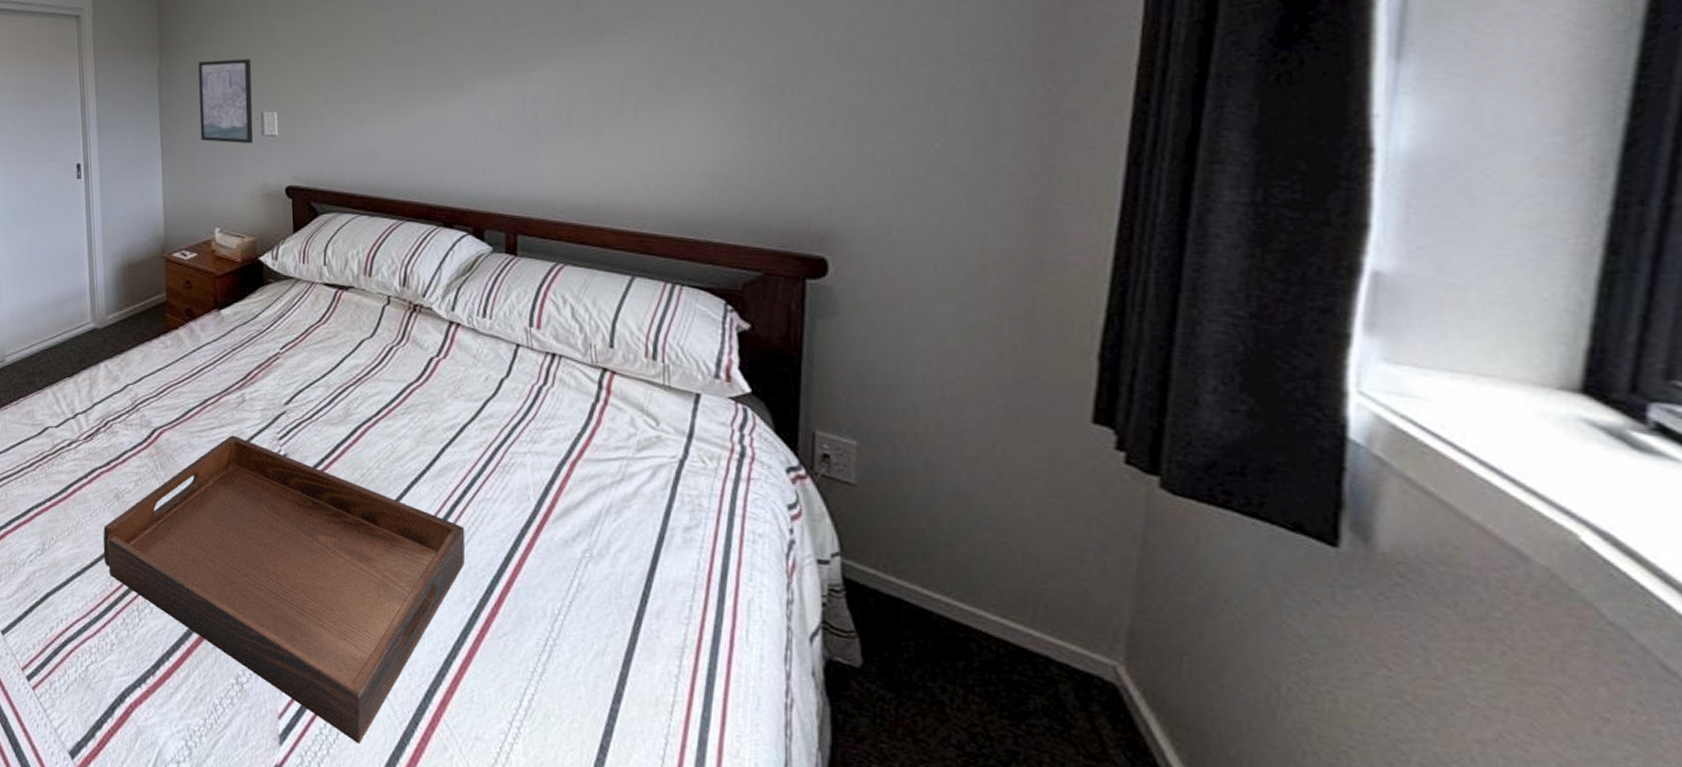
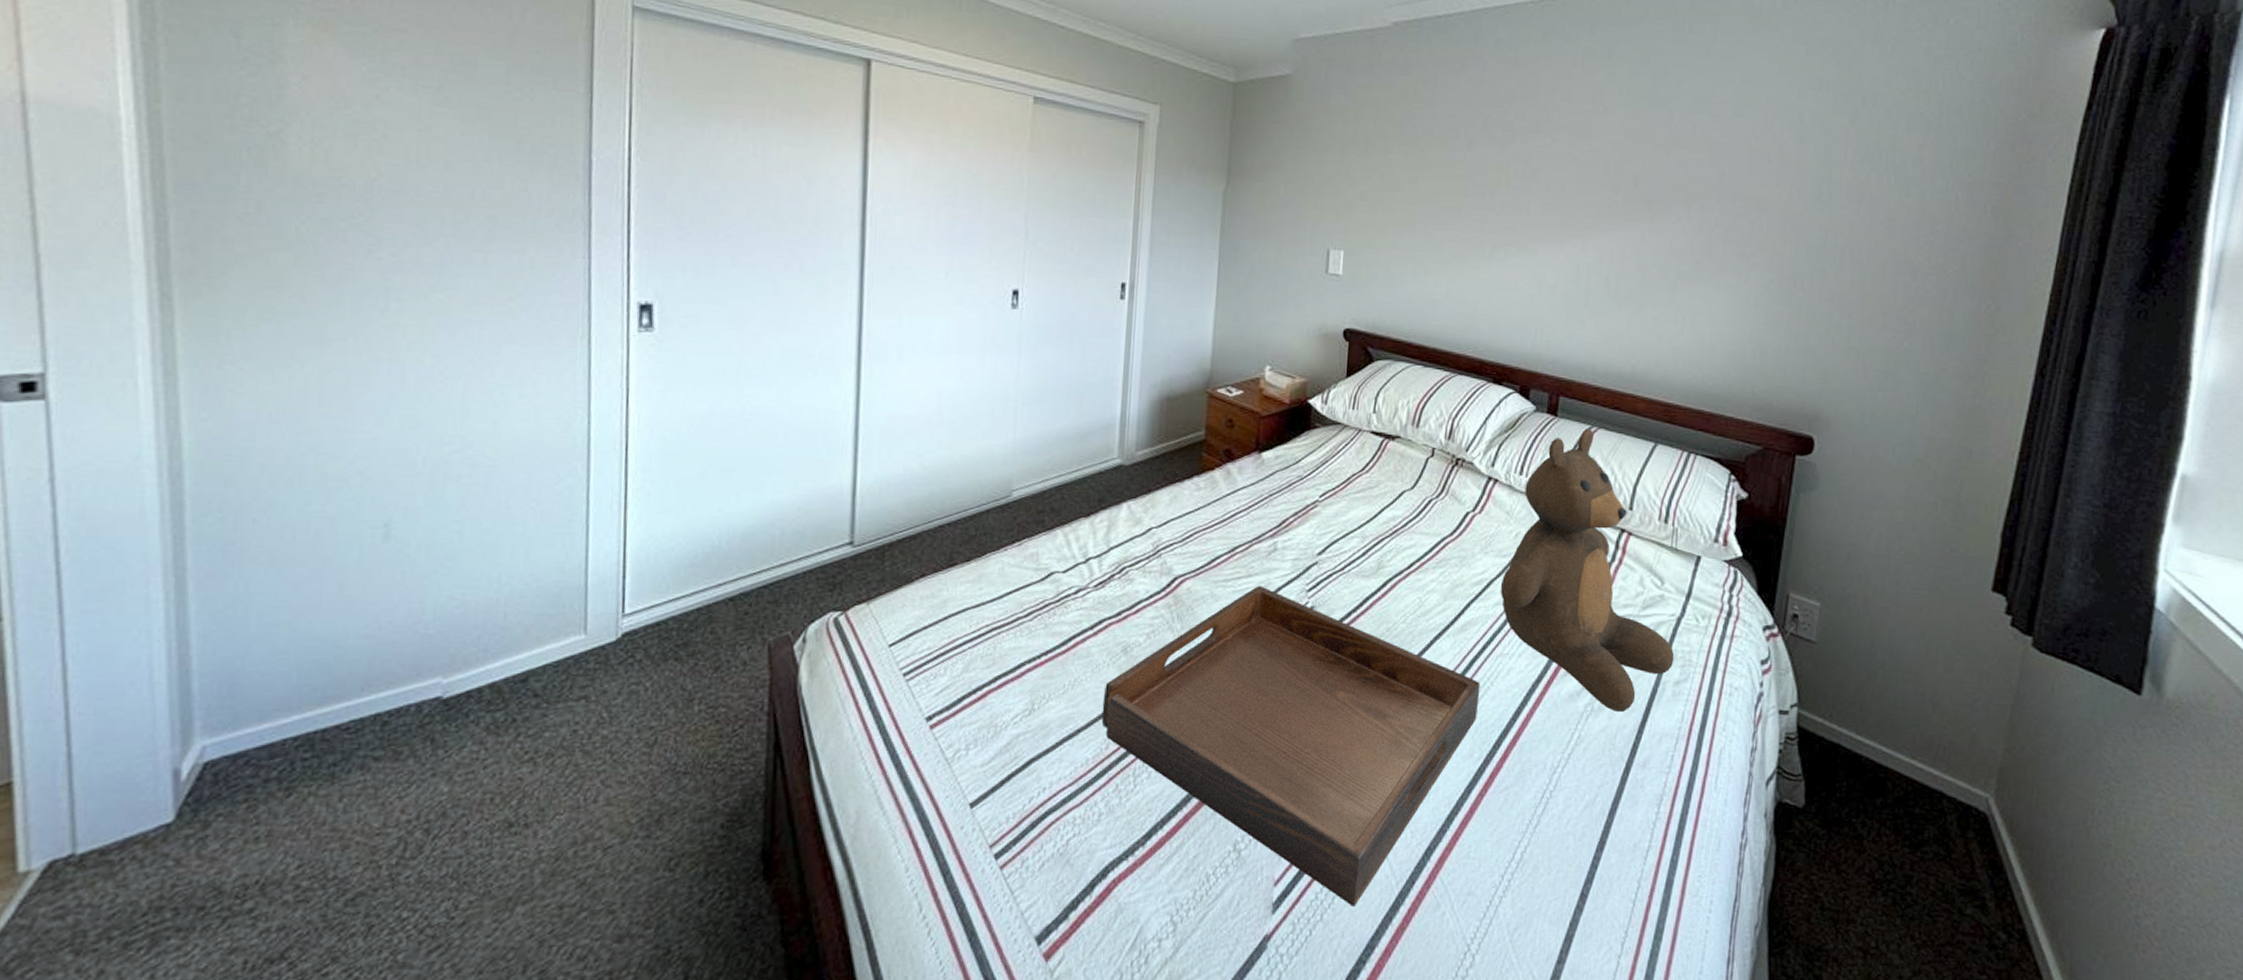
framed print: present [198,59,254,144] -> none [1261,189,1324,281]
teddy bear: none [474,265,681,559] -> present [1500,428,1675,712]

